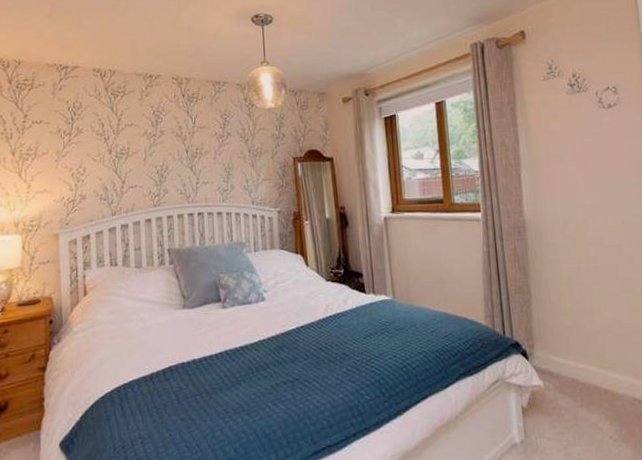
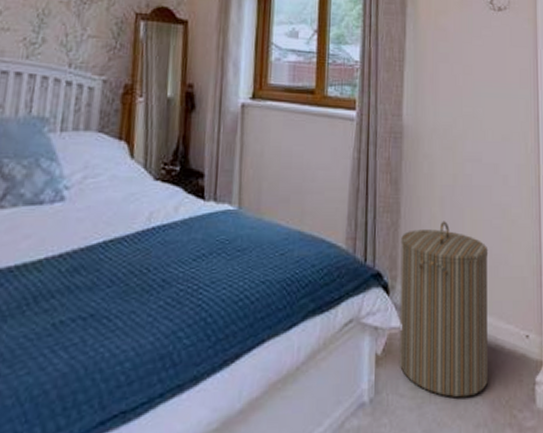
laundry hamper: none [534,297,629,442] -> present [399,221,489,398]

